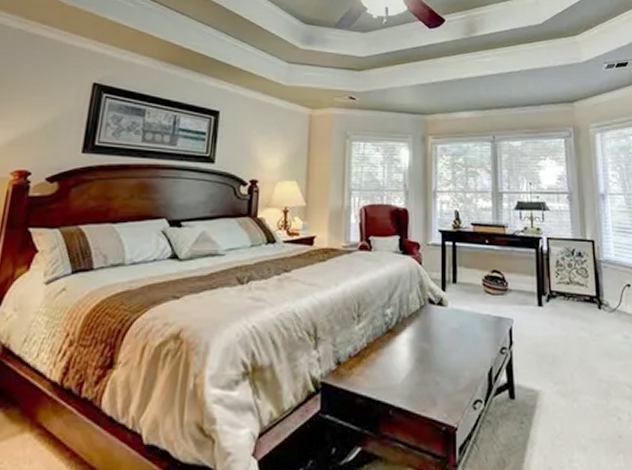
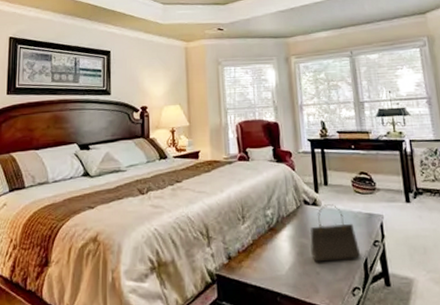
handbag: none [432,305,486,370] -> present [309,204,361,262]

